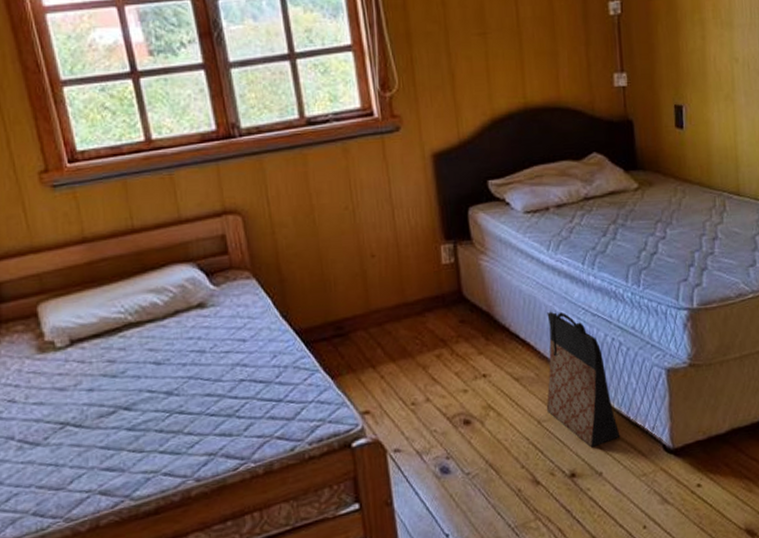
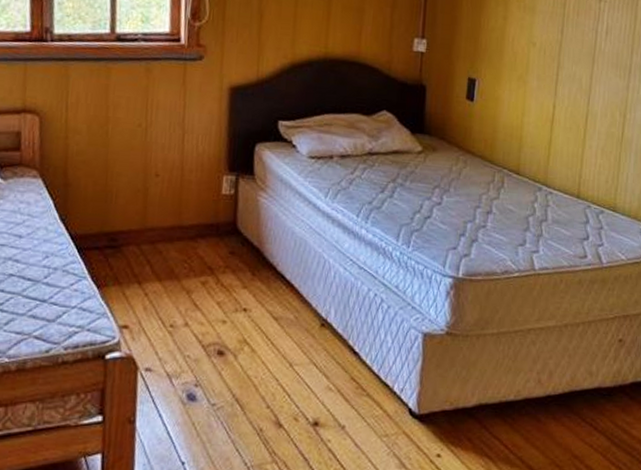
bag: present [546,311,621,448] -> none [300,257,369,400]

